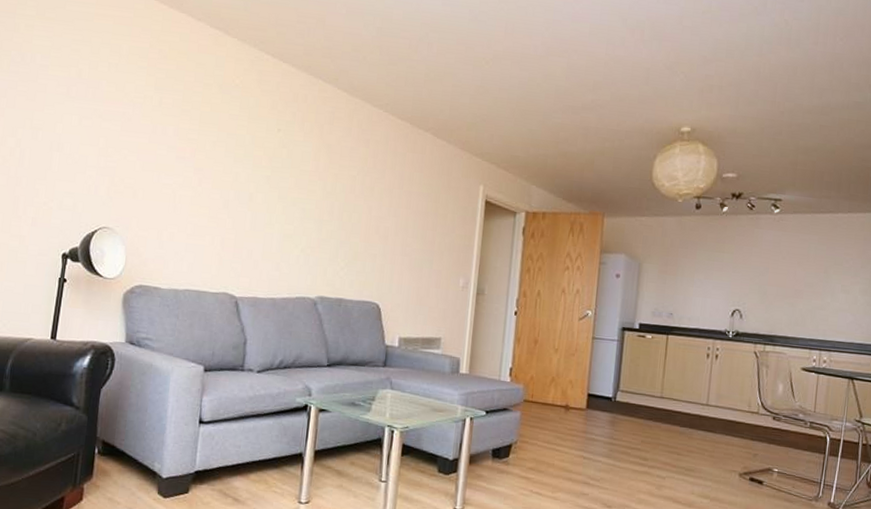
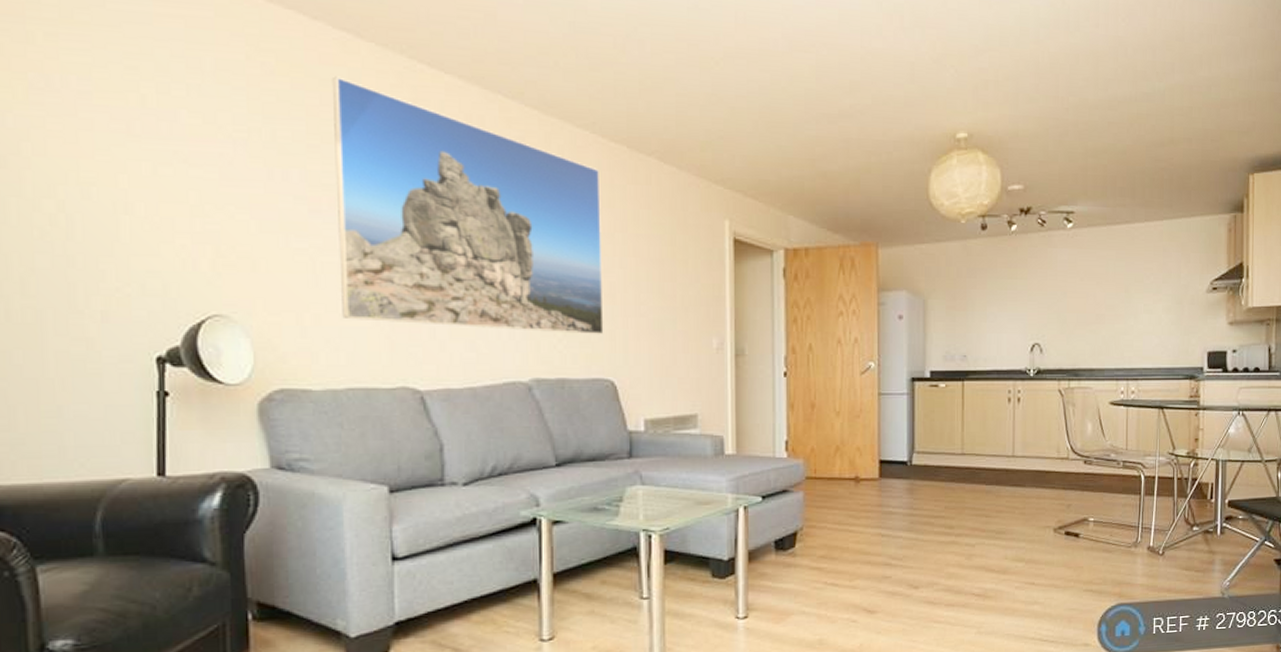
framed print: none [189,61,387,268] -> present [331,76,604,335]

